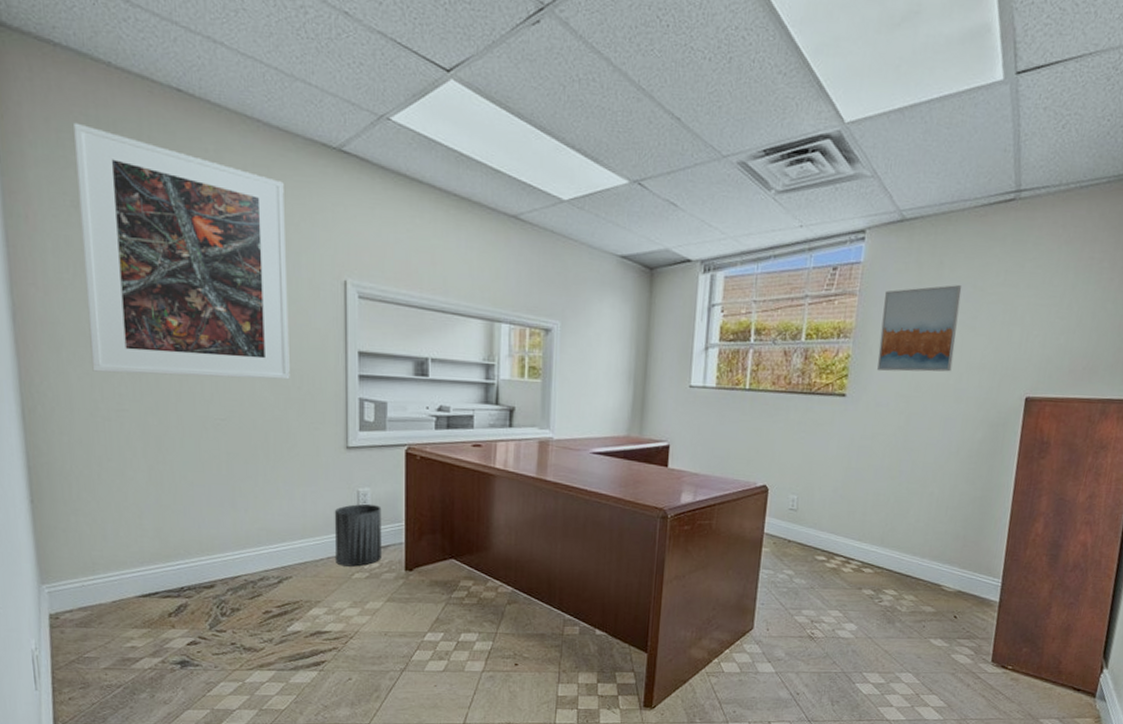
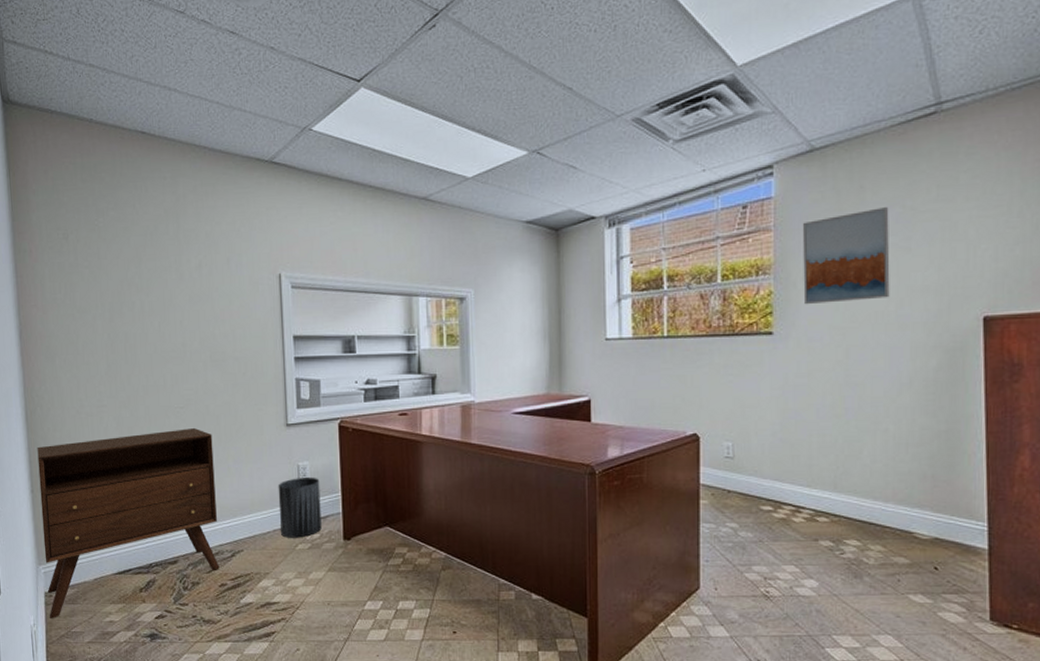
cabinet: none [38,442,264,643] -> present [37,427,219,618]
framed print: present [72,122,290,380] -> none [64,170,236,374]

